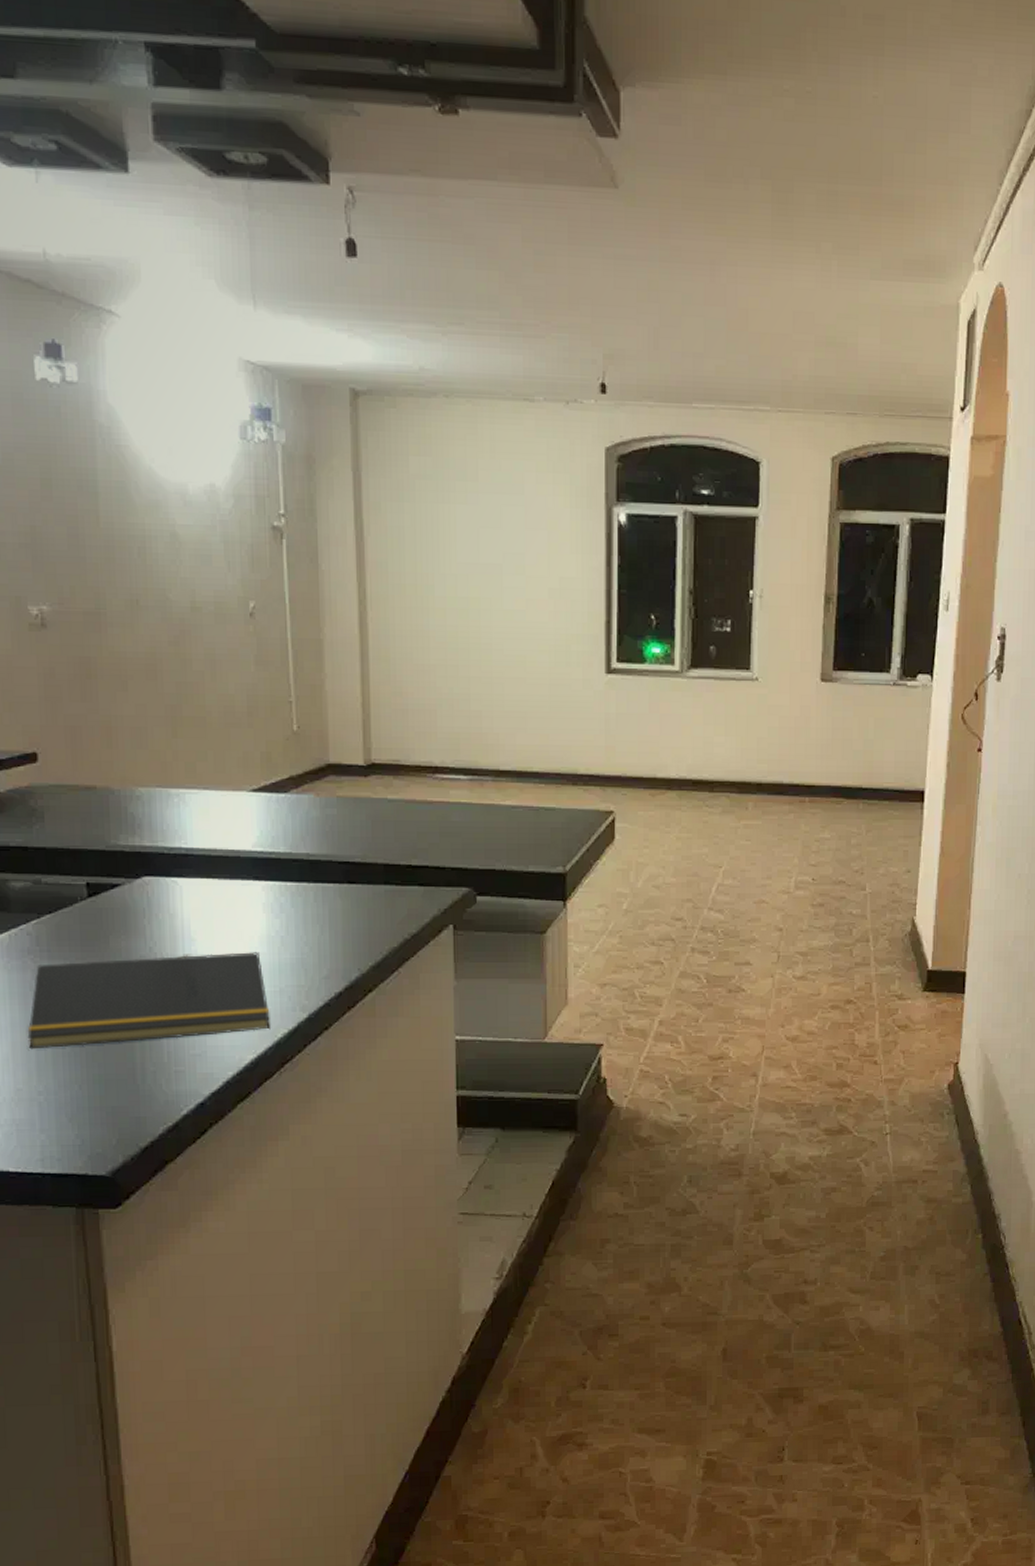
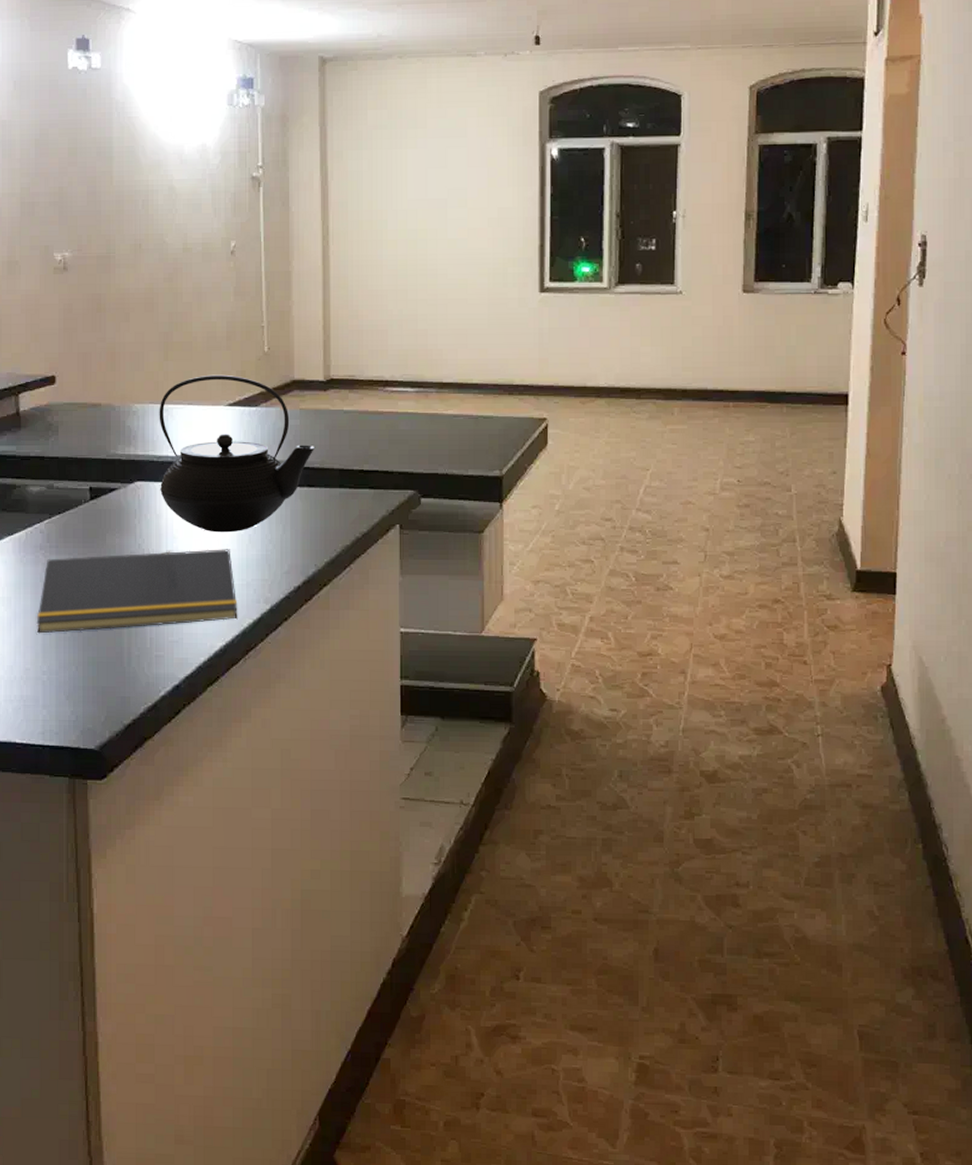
teapot: none [168,755,355,934] -> present [159,374,314,533]

